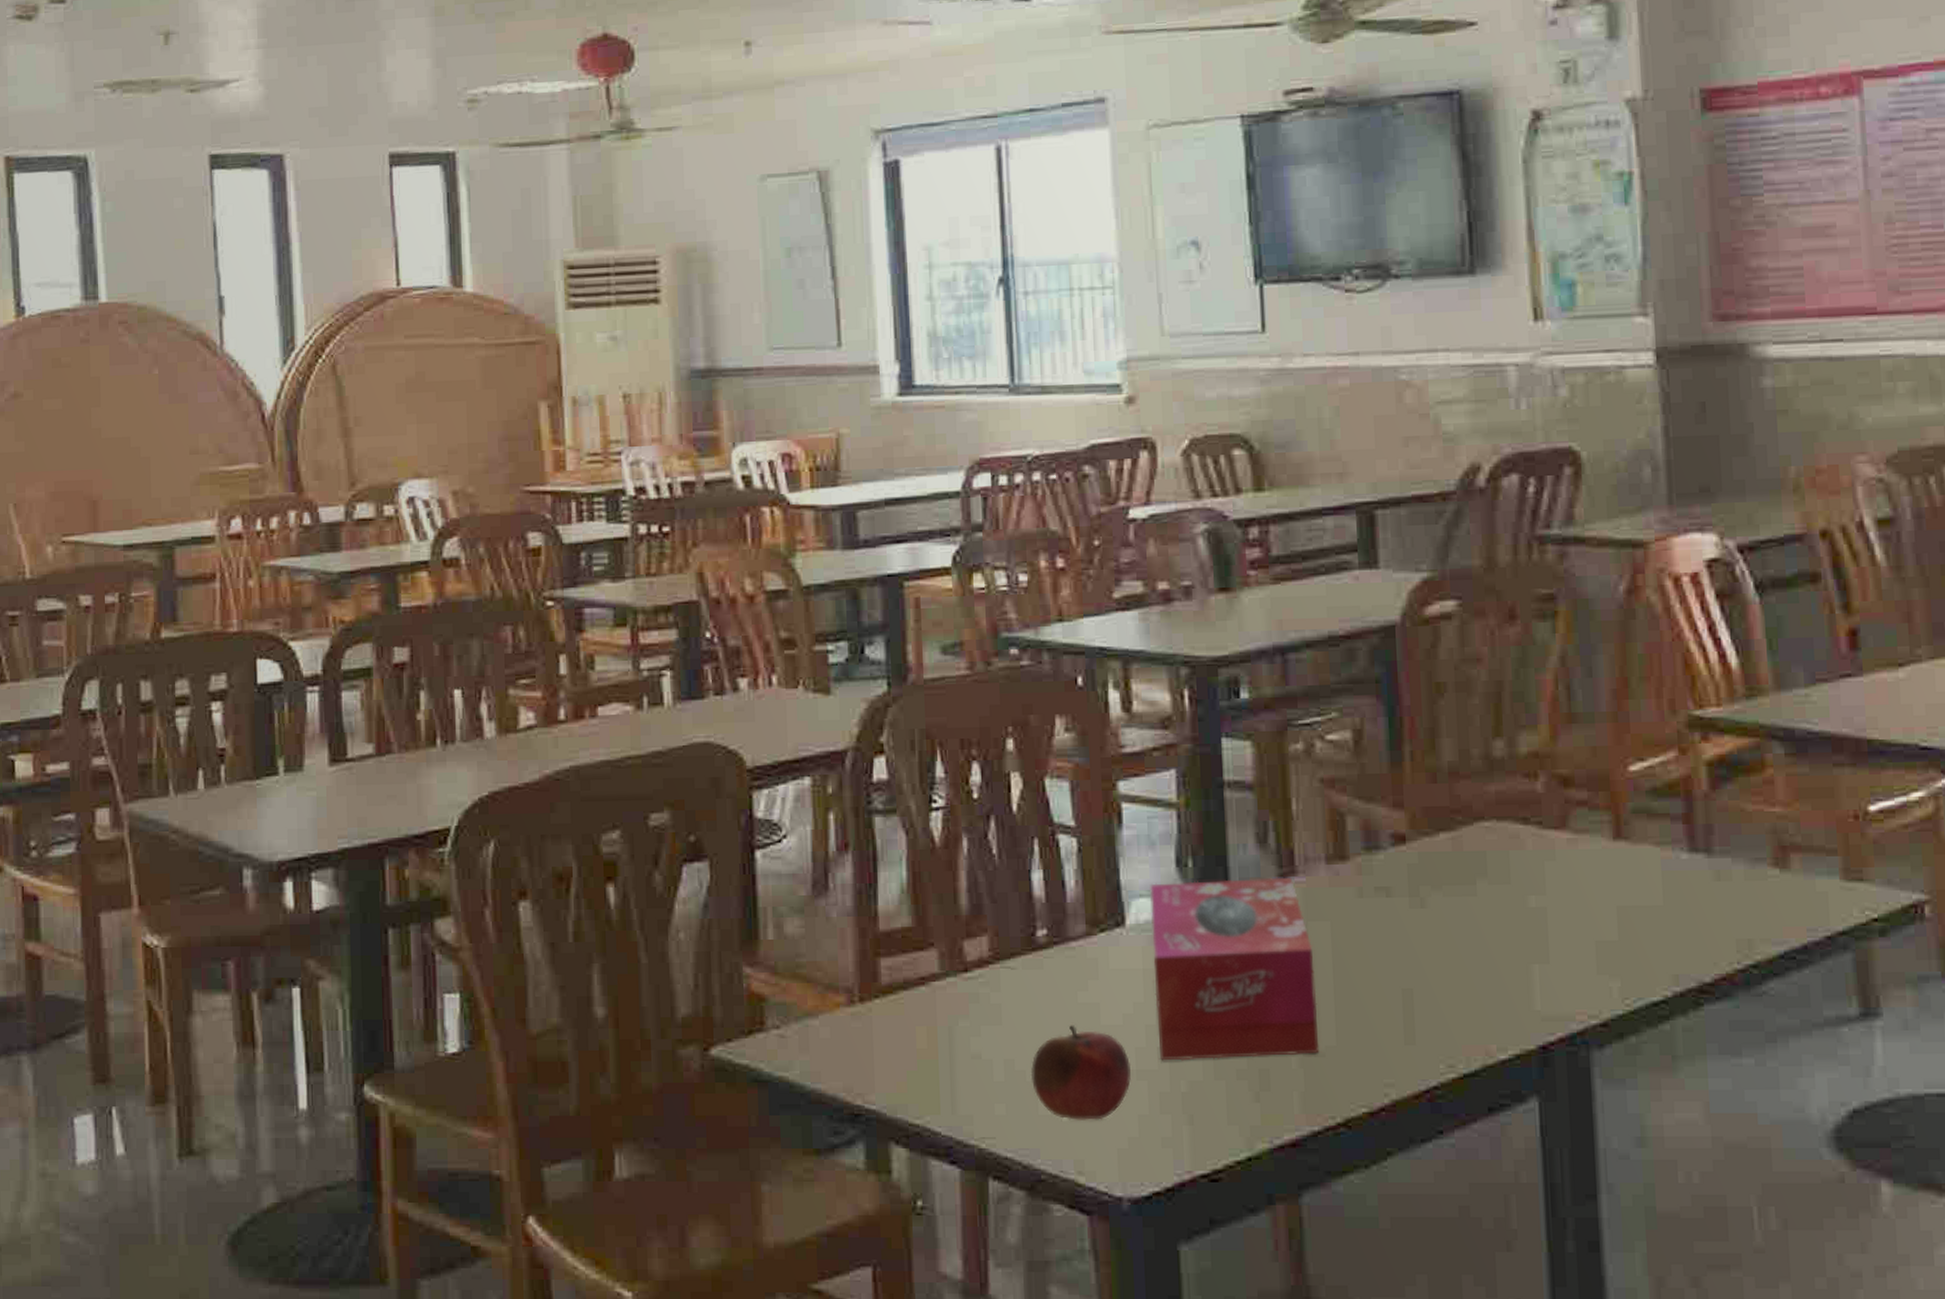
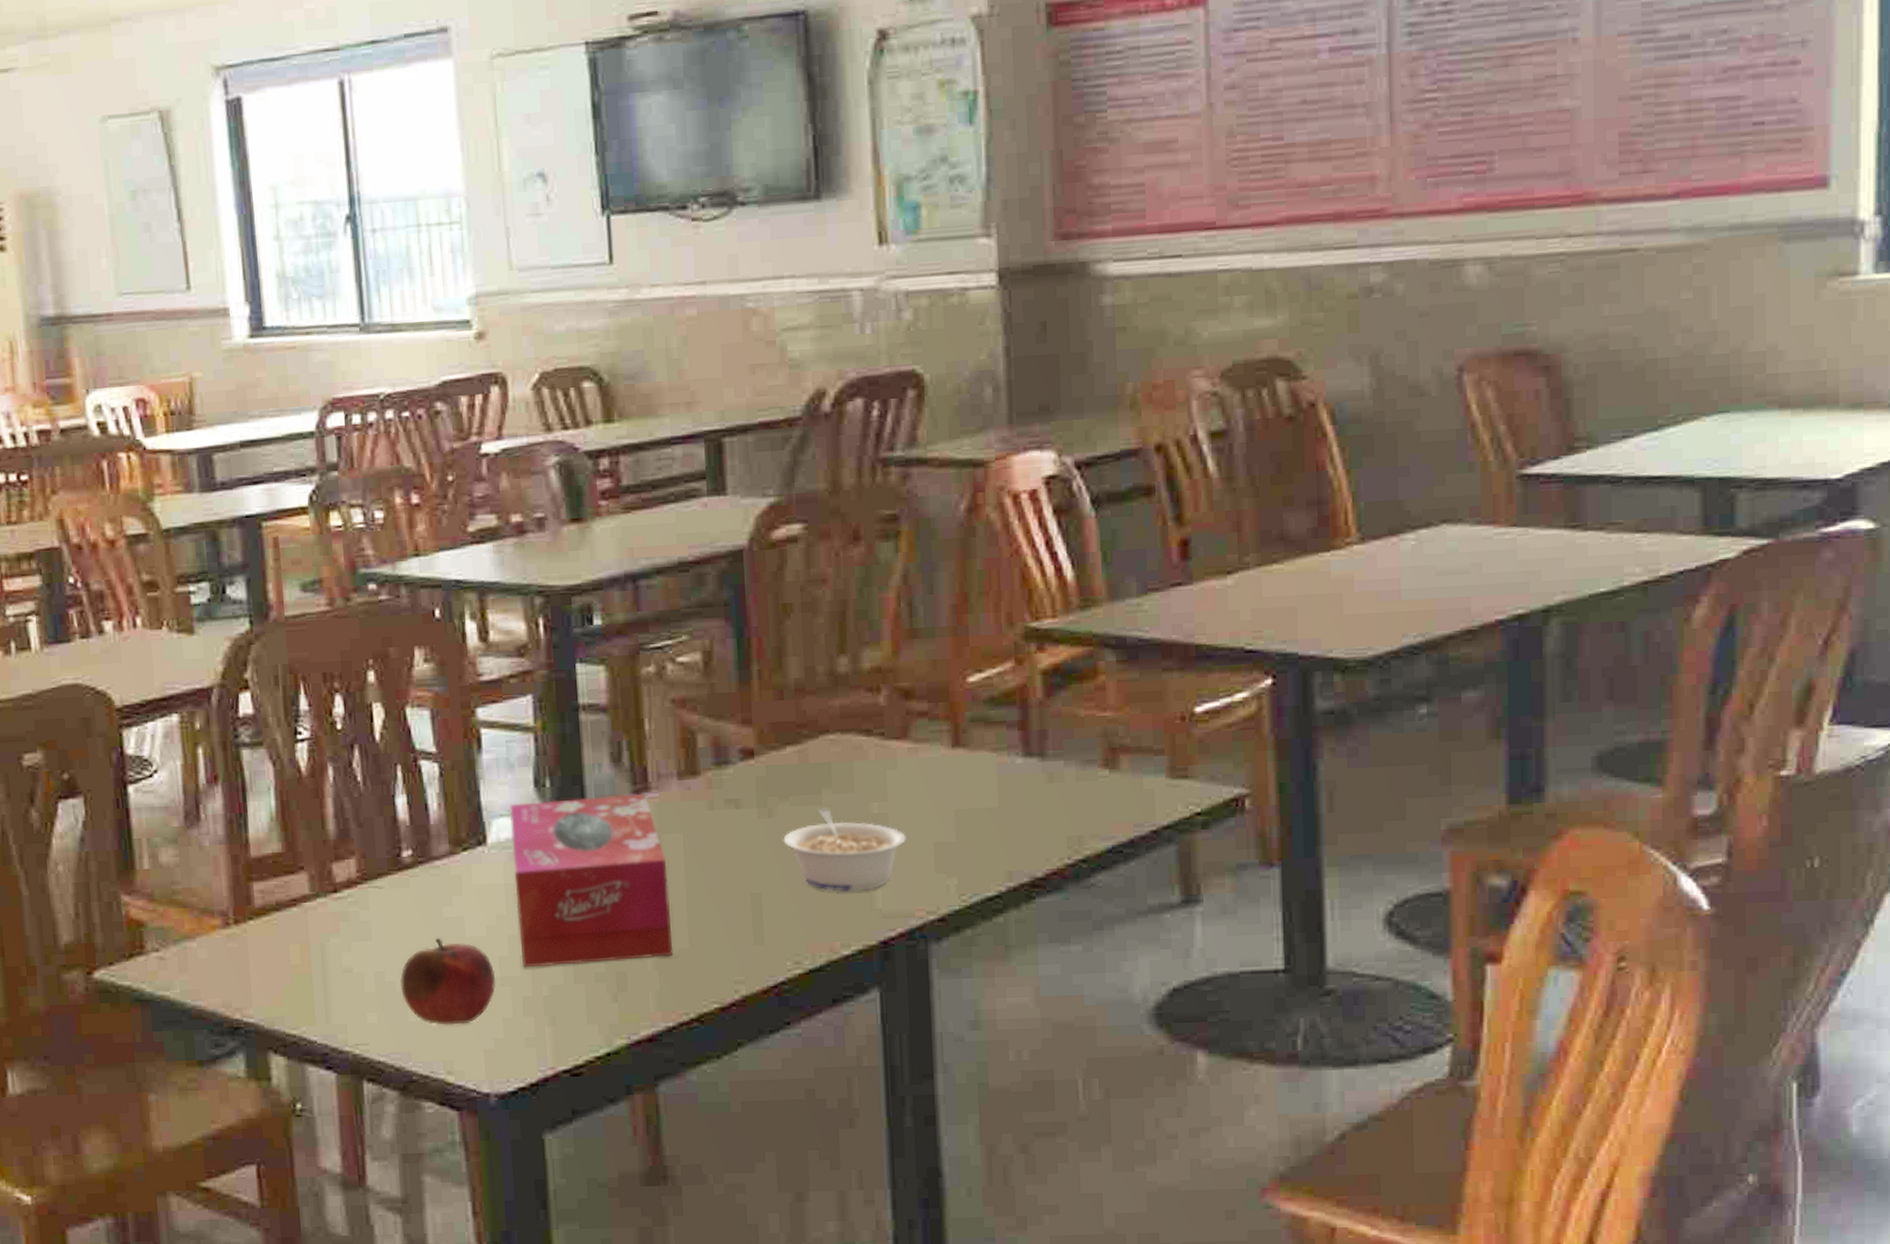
legume: none [1436,899,1566,990] -> present [783,807,906,892]

